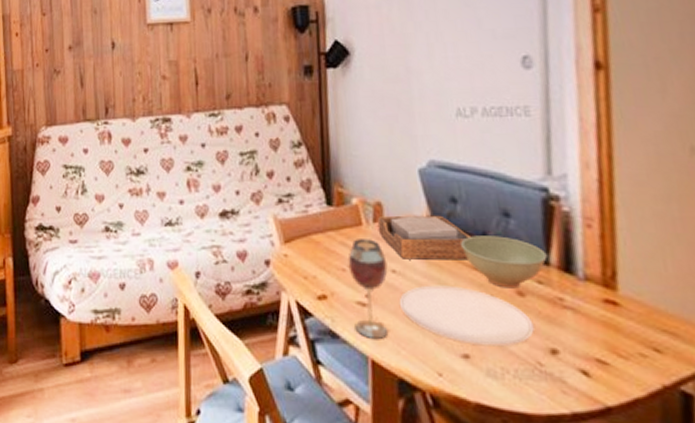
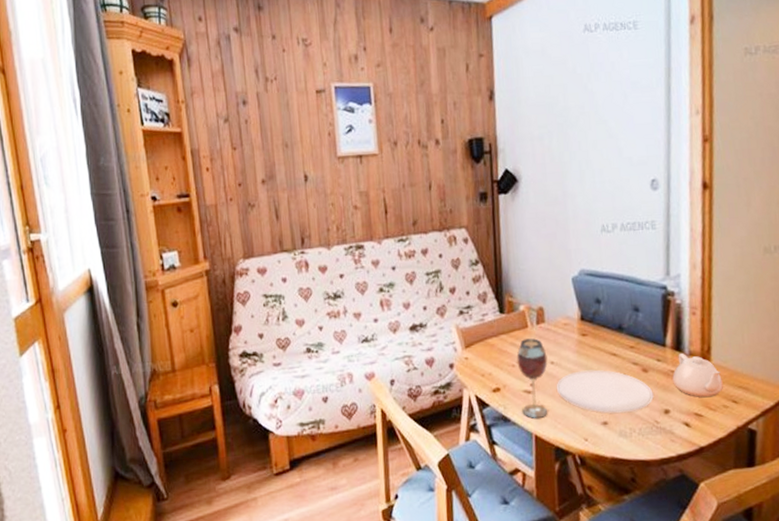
napkin holder: present [377,215,470,260] -> none [539,314,610,352]
bowl: present [461,236,547,289] -> none [603,327,664,368]
teapot: none [560,275,638,340] -> present [672,352,723,398]

